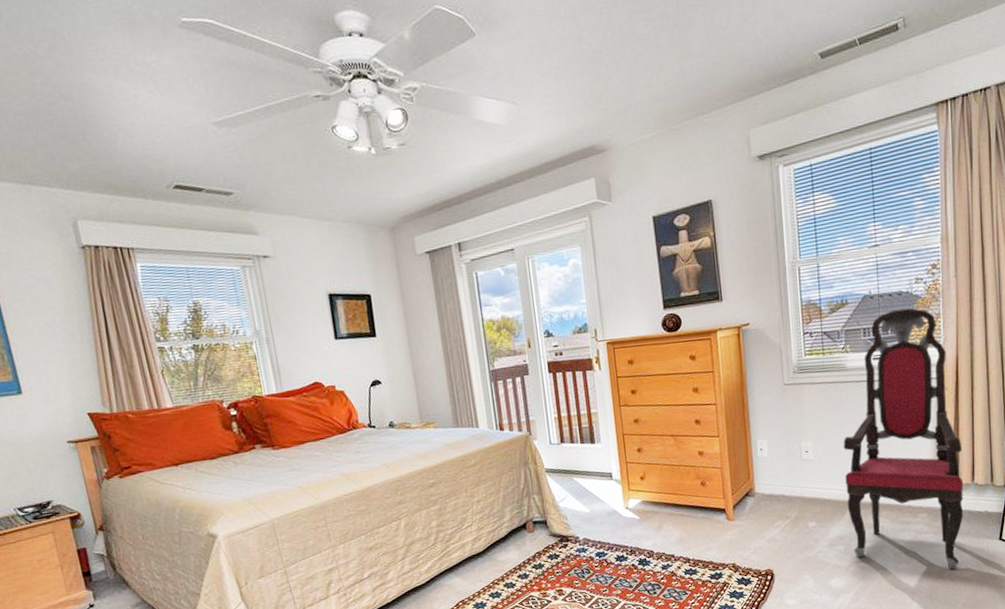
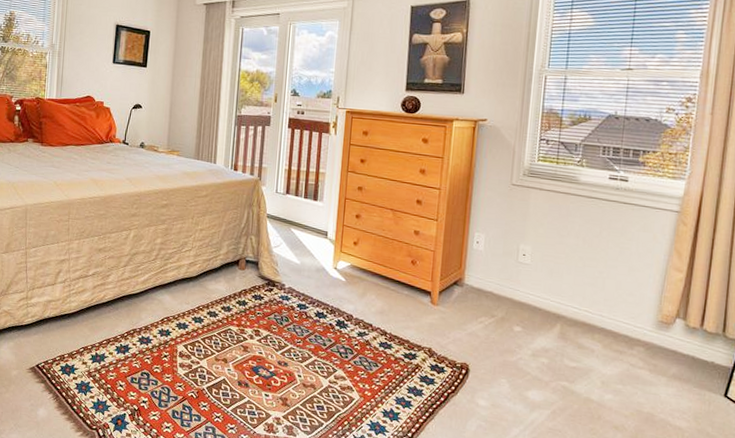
armchair: present [843,308,963,570] -> none [557,134,695,416]

